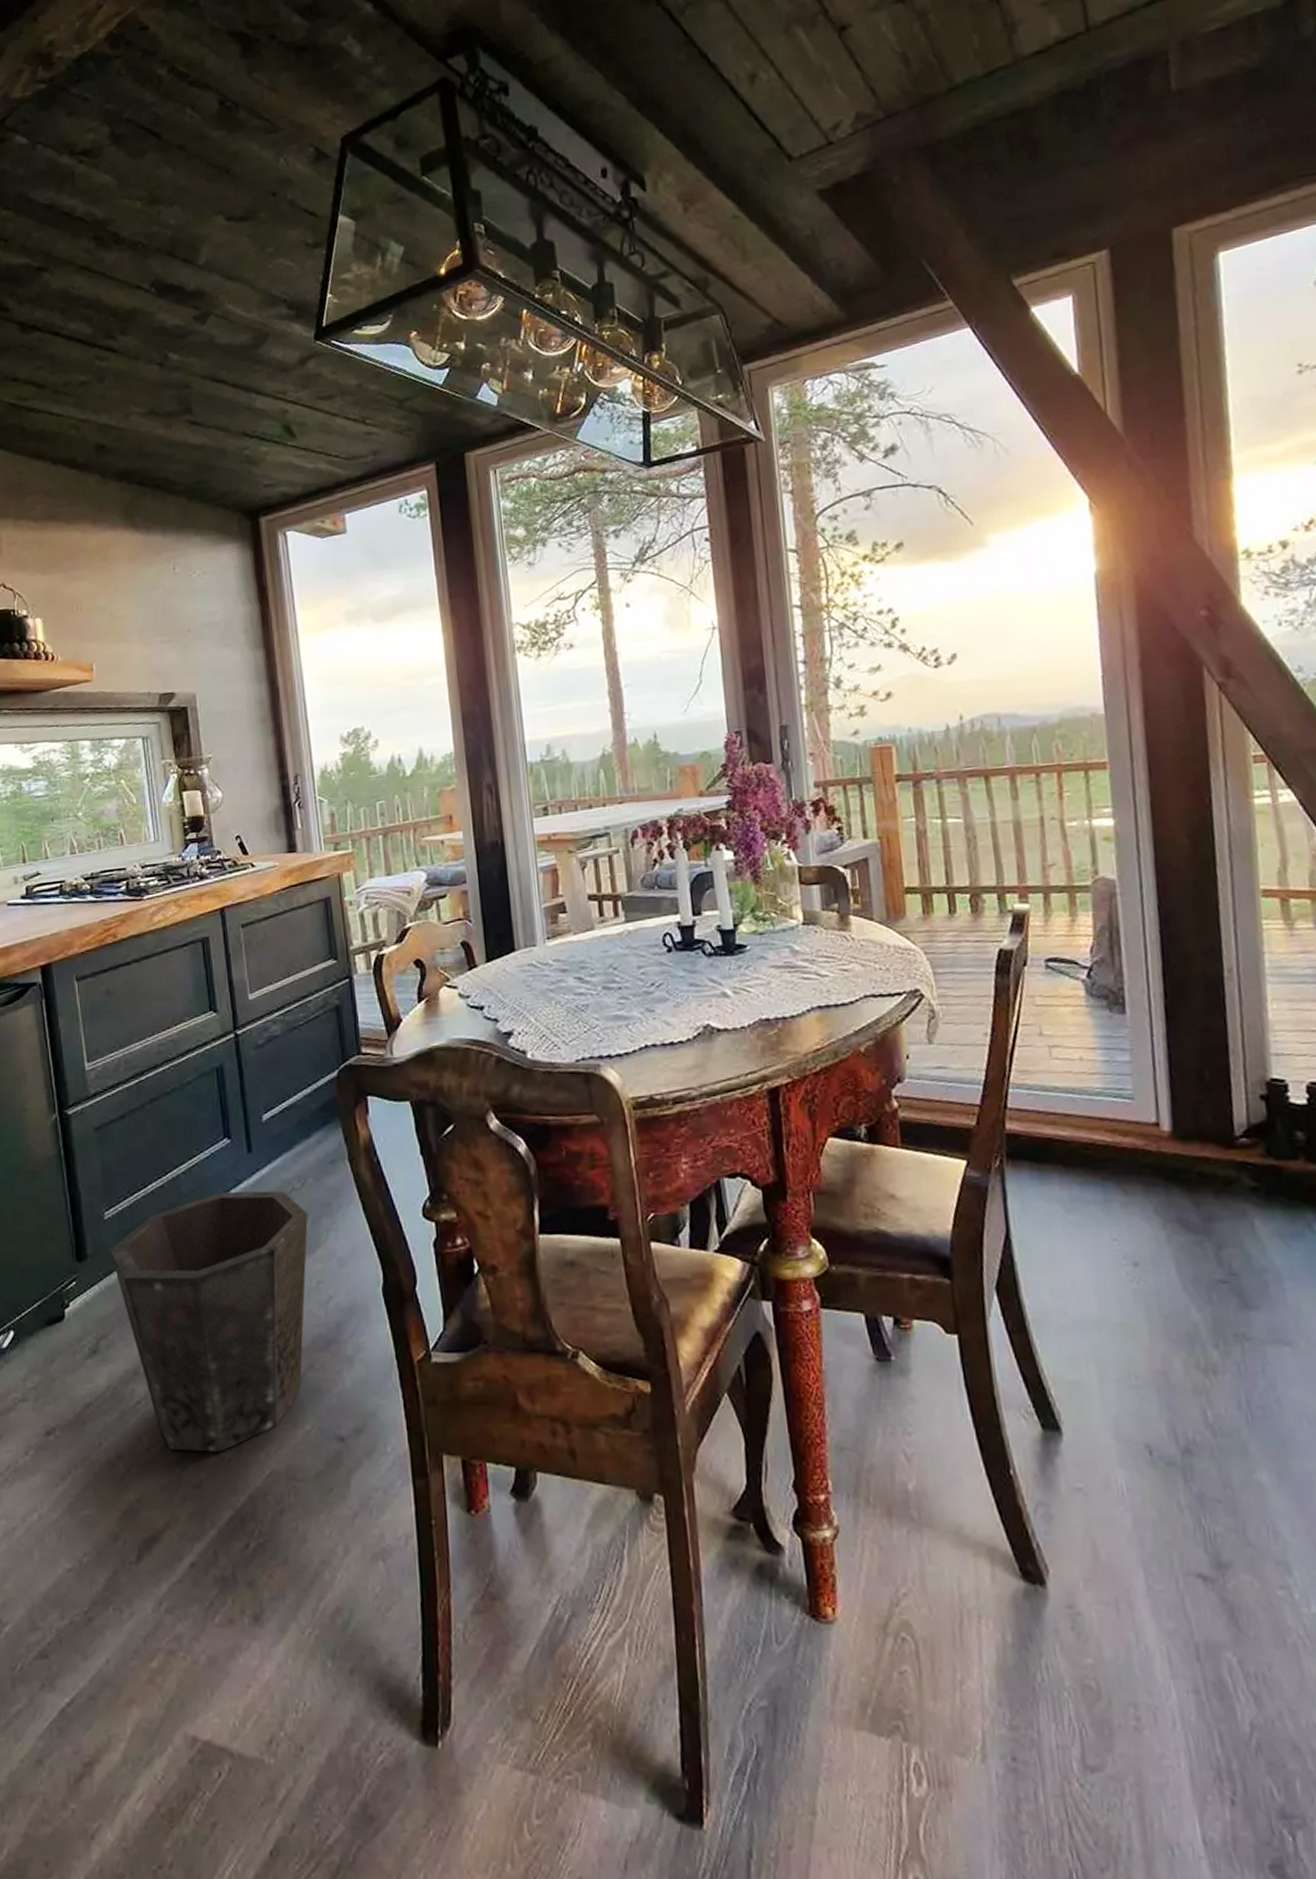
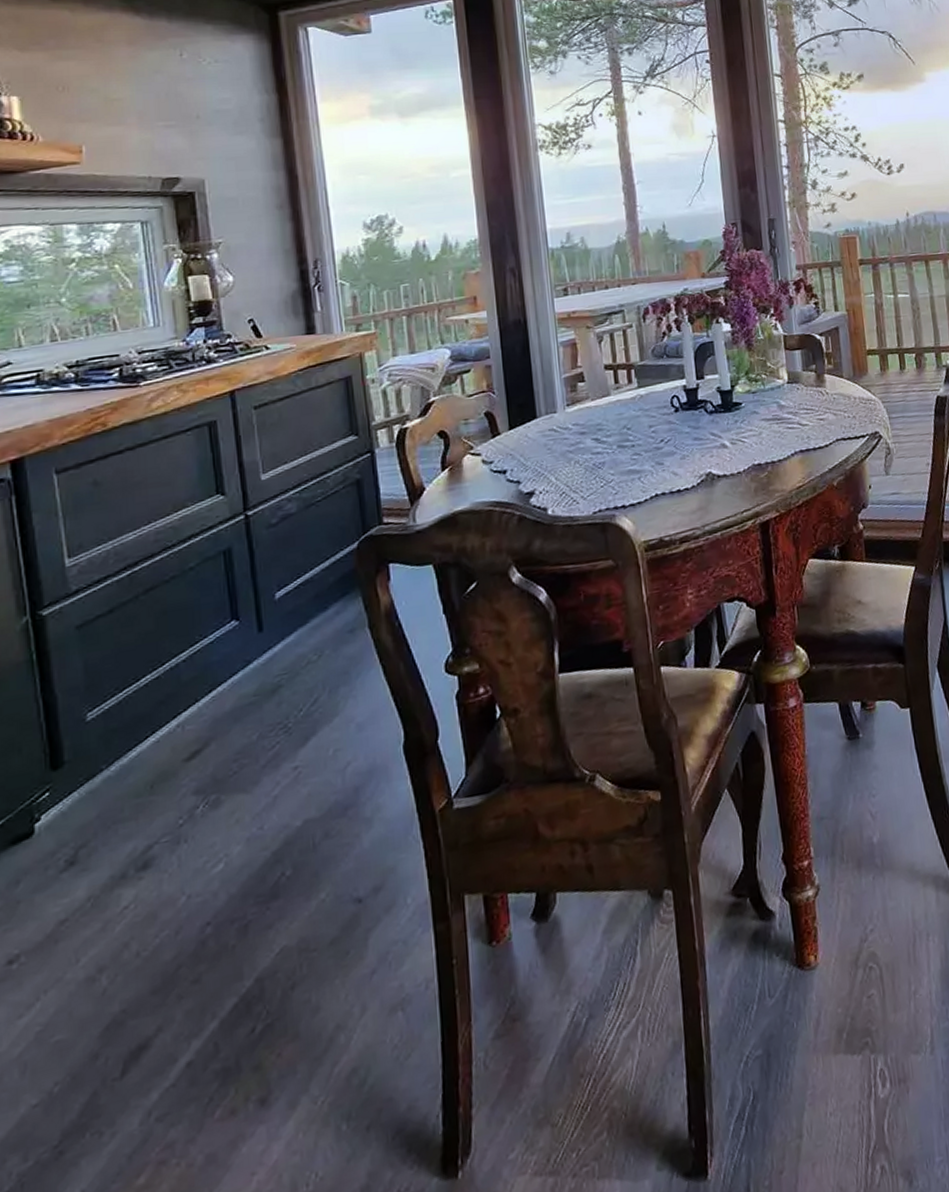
waste bin: present [109,1190,309,1452] -> none [92,665,325,950]

